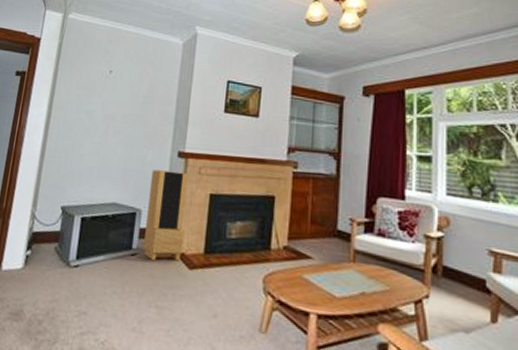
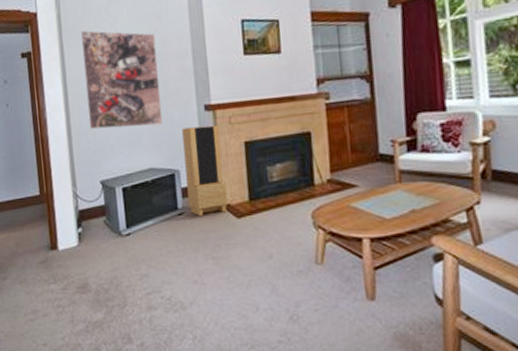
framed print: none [63,62,146,162] -> present [80,30,163,129]

